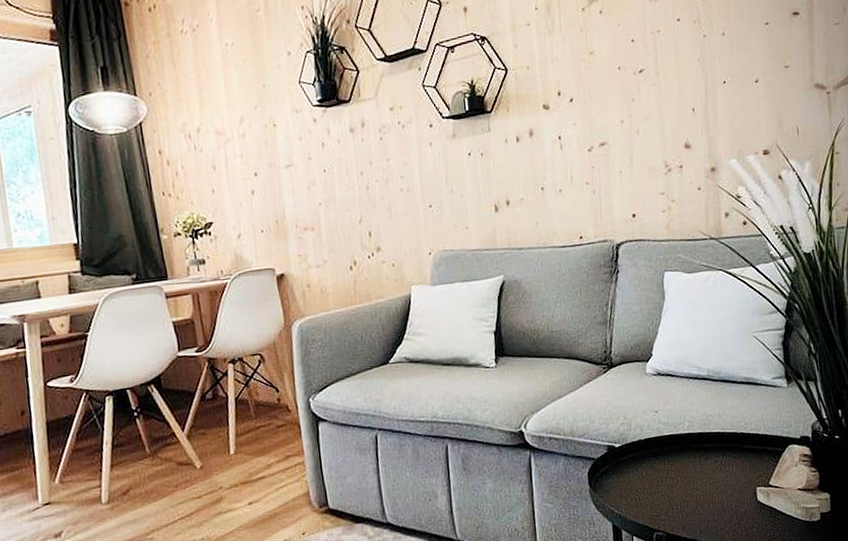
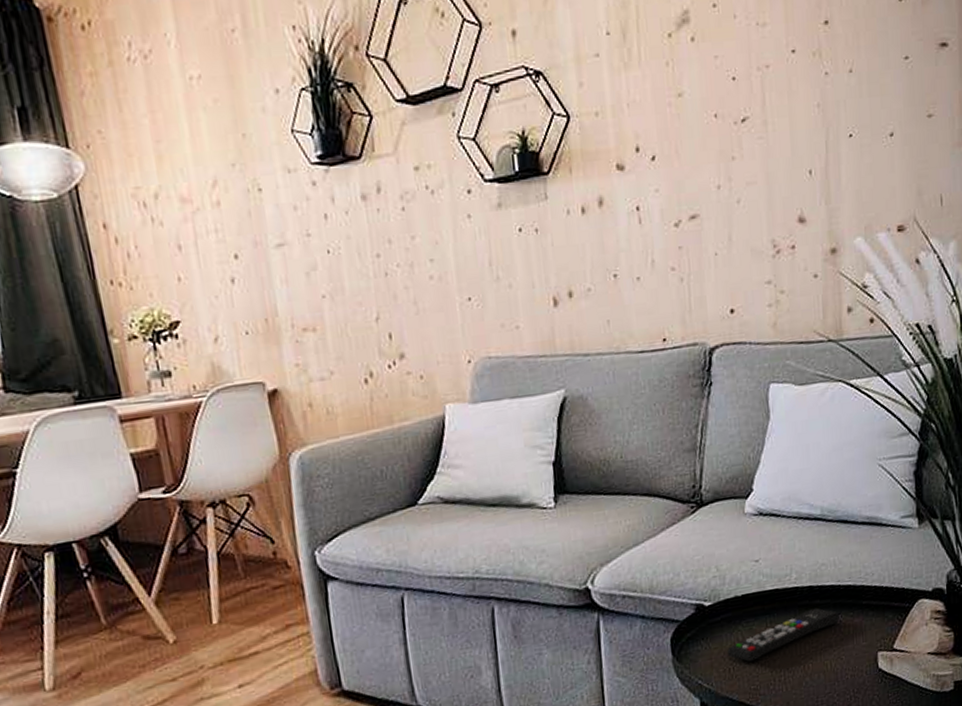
remote control: none [634,450,725,493] -> present [727,607,840,662]

